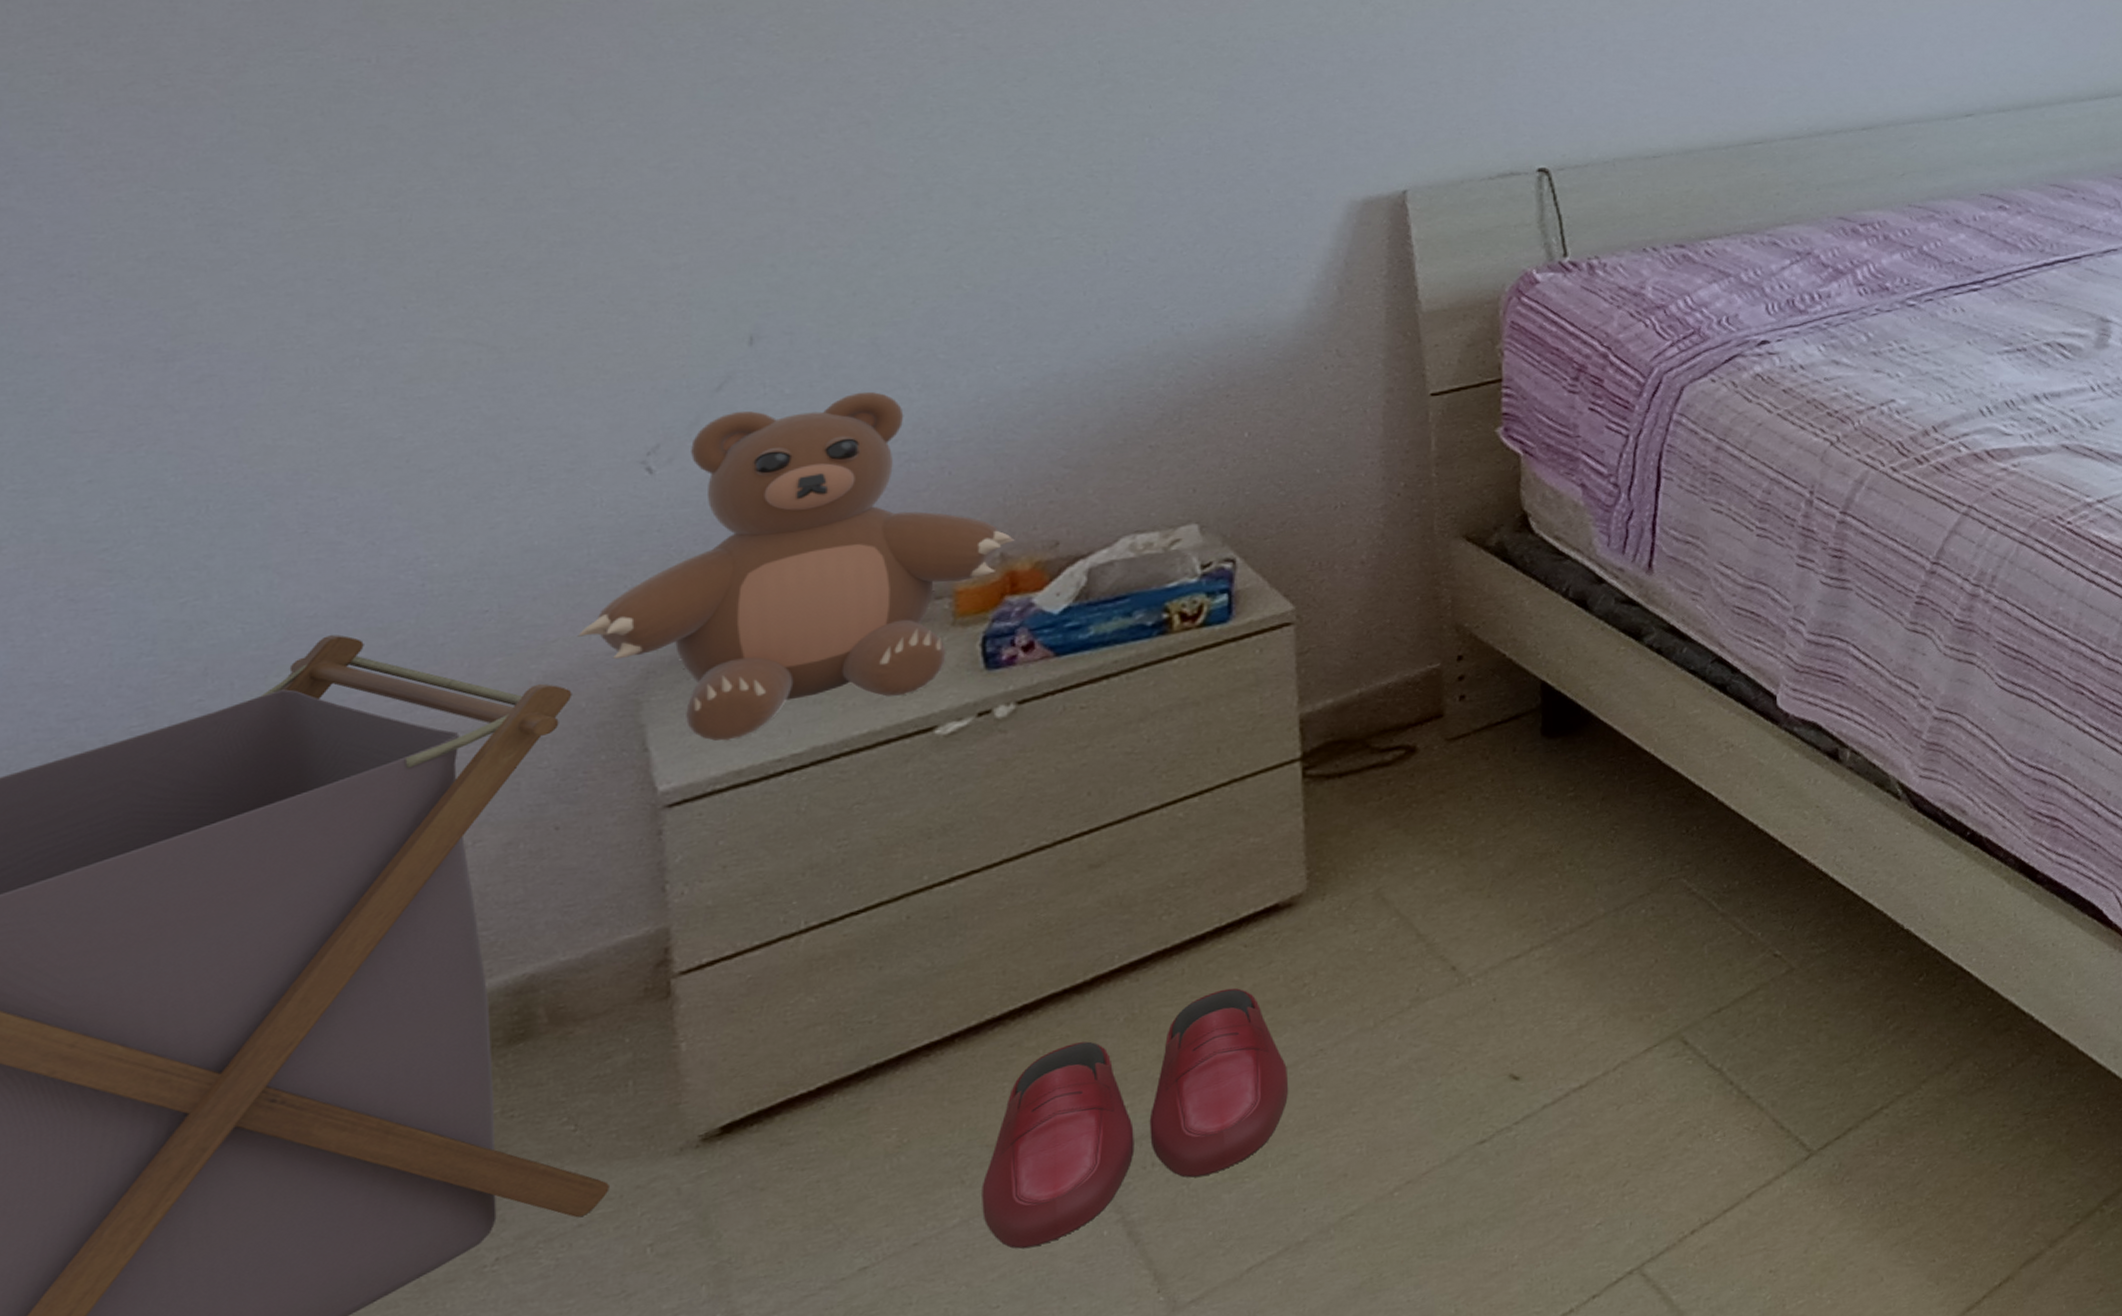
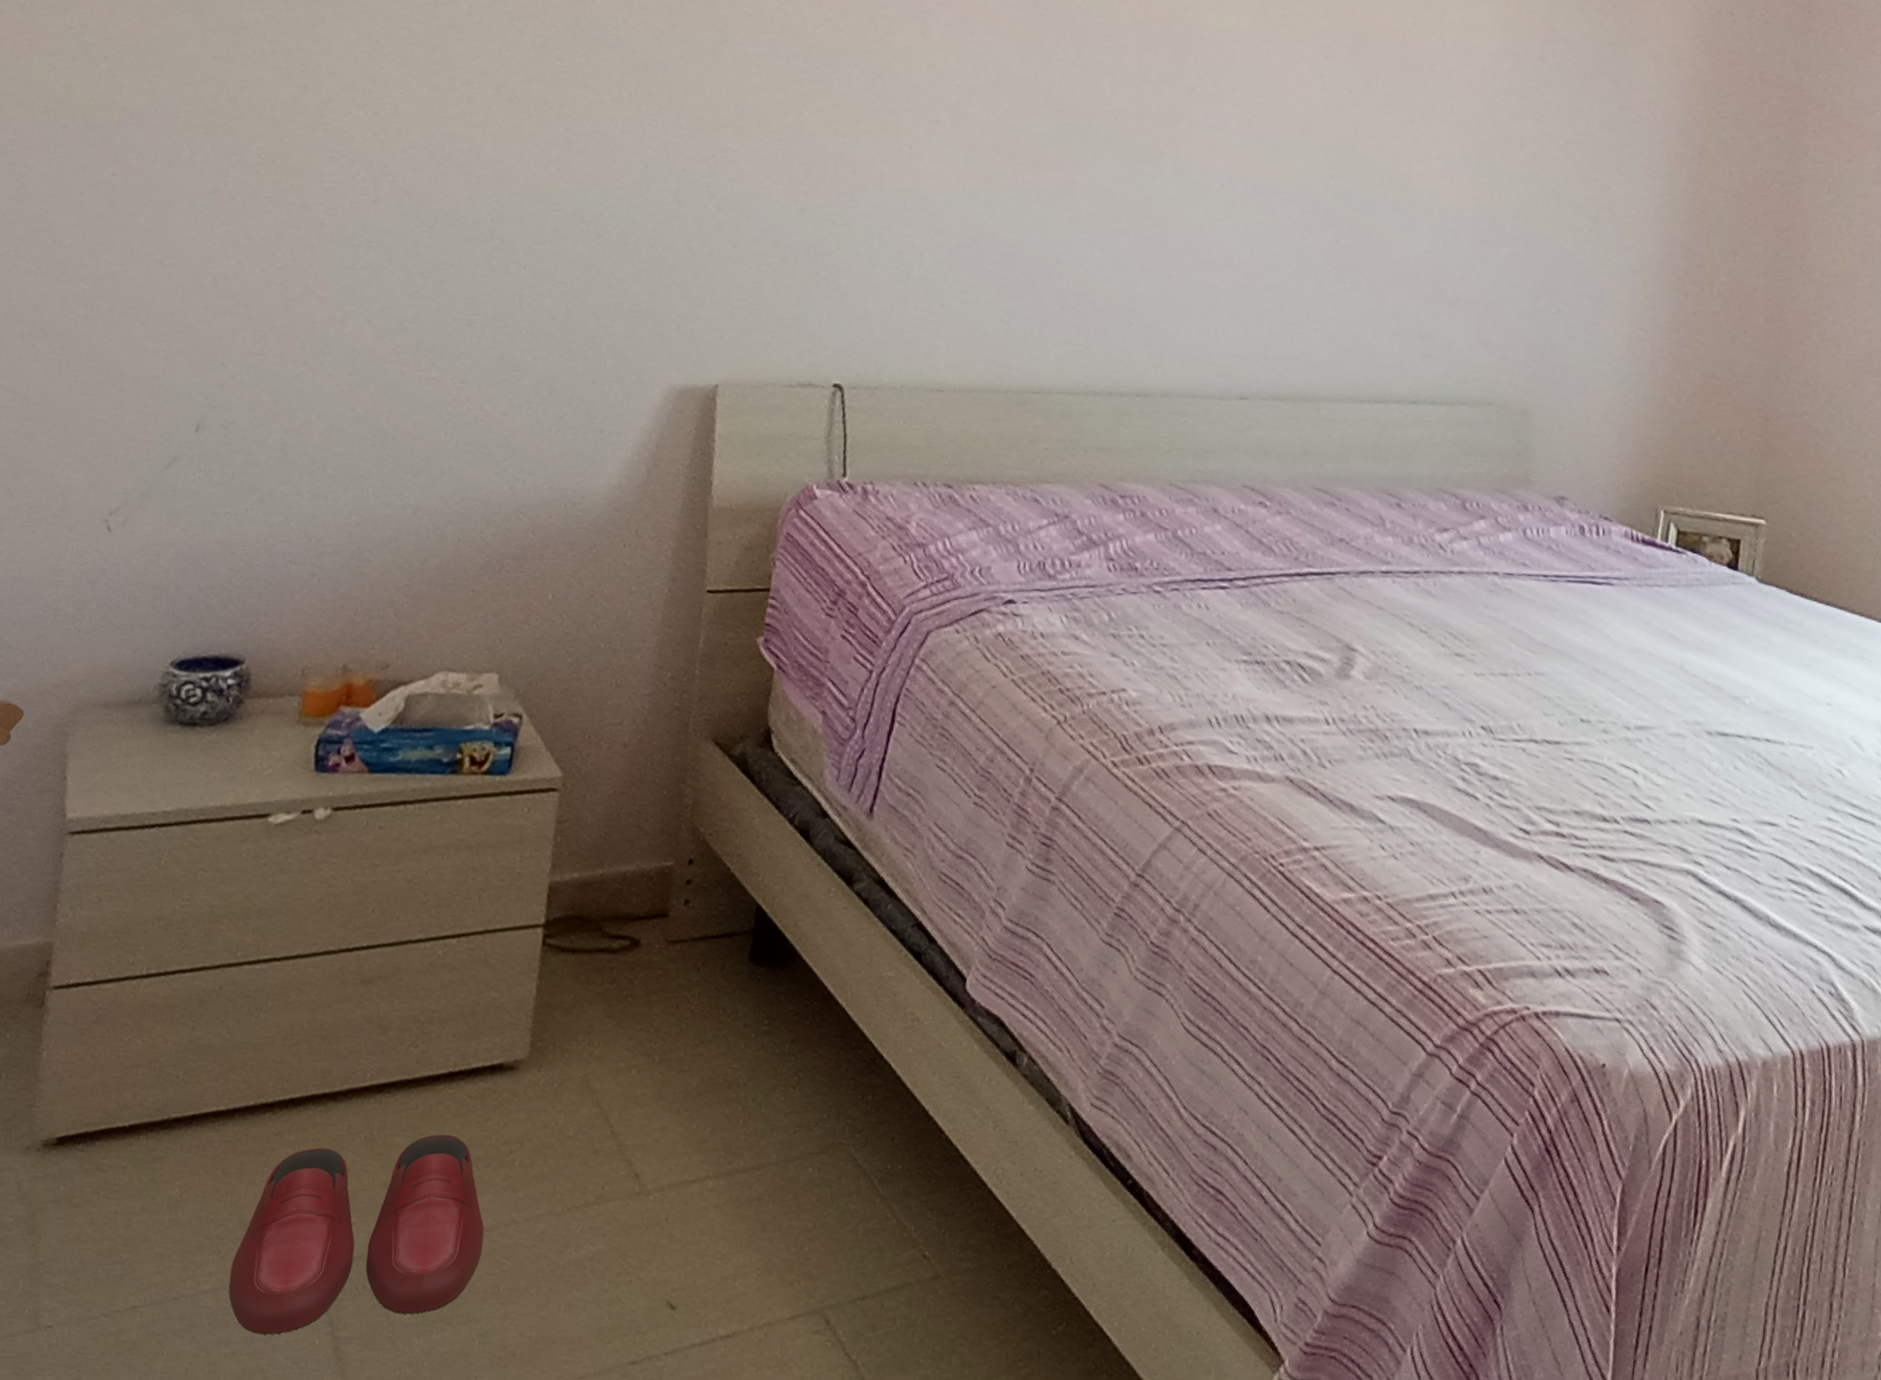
teddy bear: present [578,391,1015,742] -> none [36,489,356,786]

